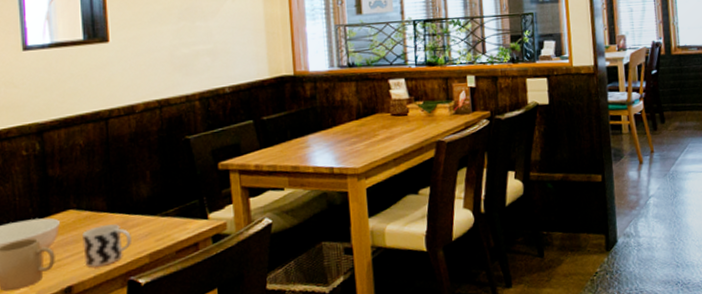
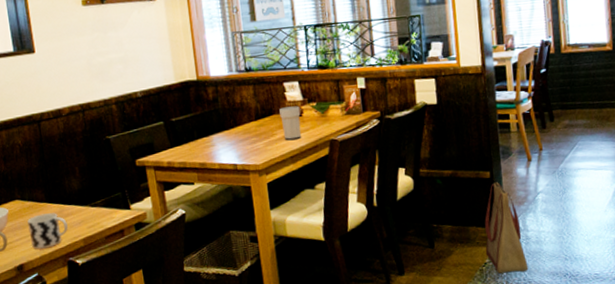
cup: none [383,104,406,142] -> present [279,106,302,141]
shopping bag: none [596,186,640,284] -> present [484,182,529,274]

